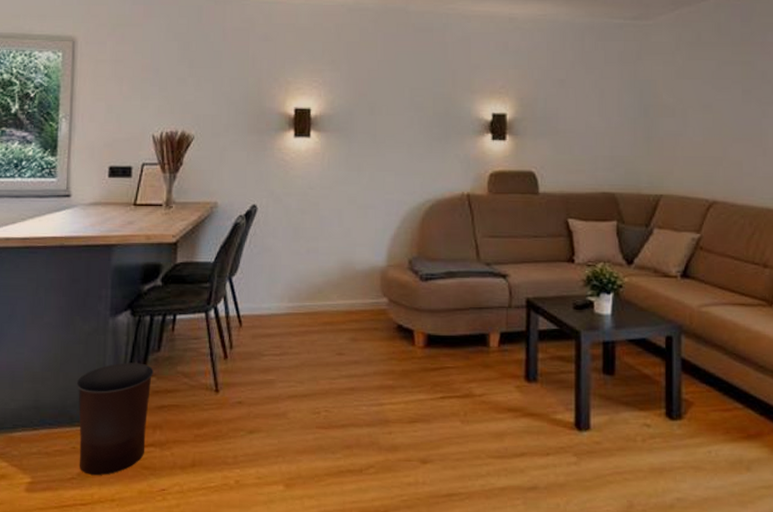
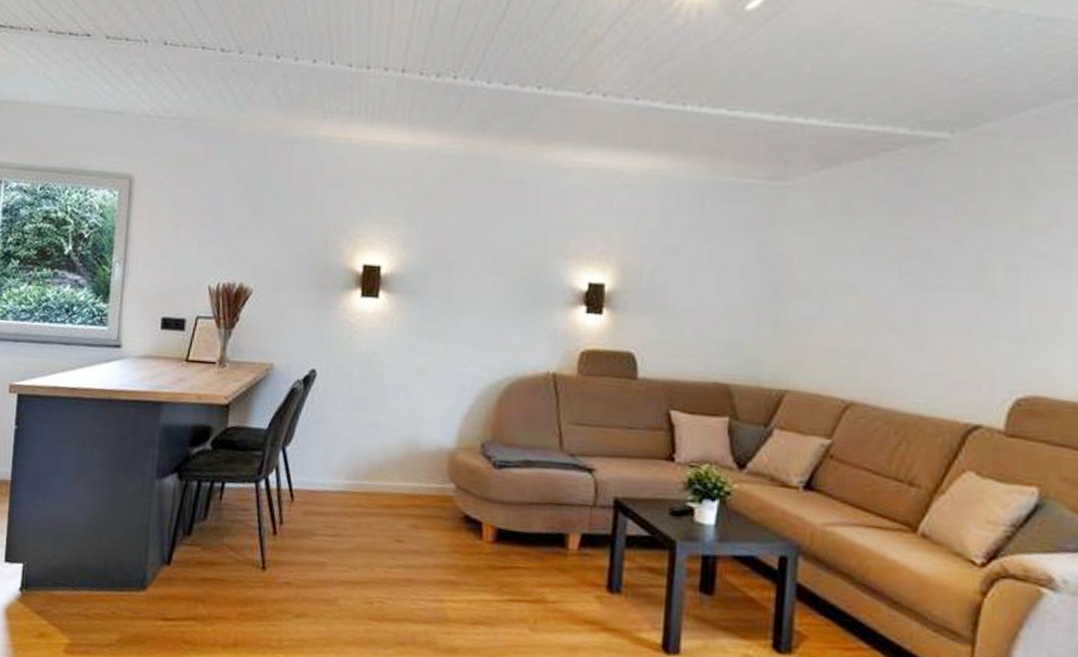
waste bin: present [76,362,153,475] -> none [118,528,199,645]

